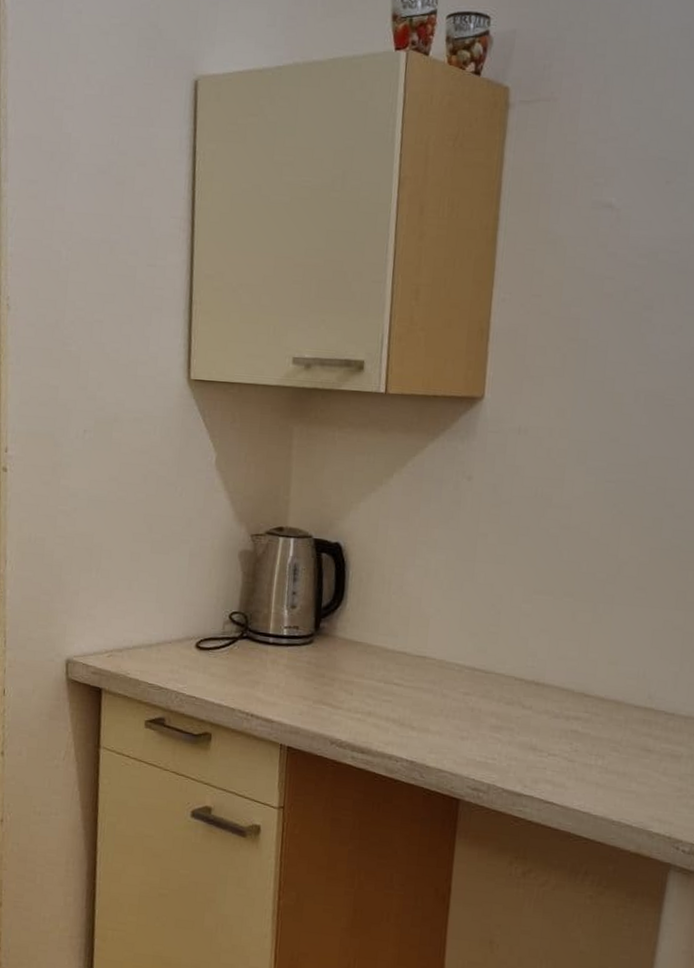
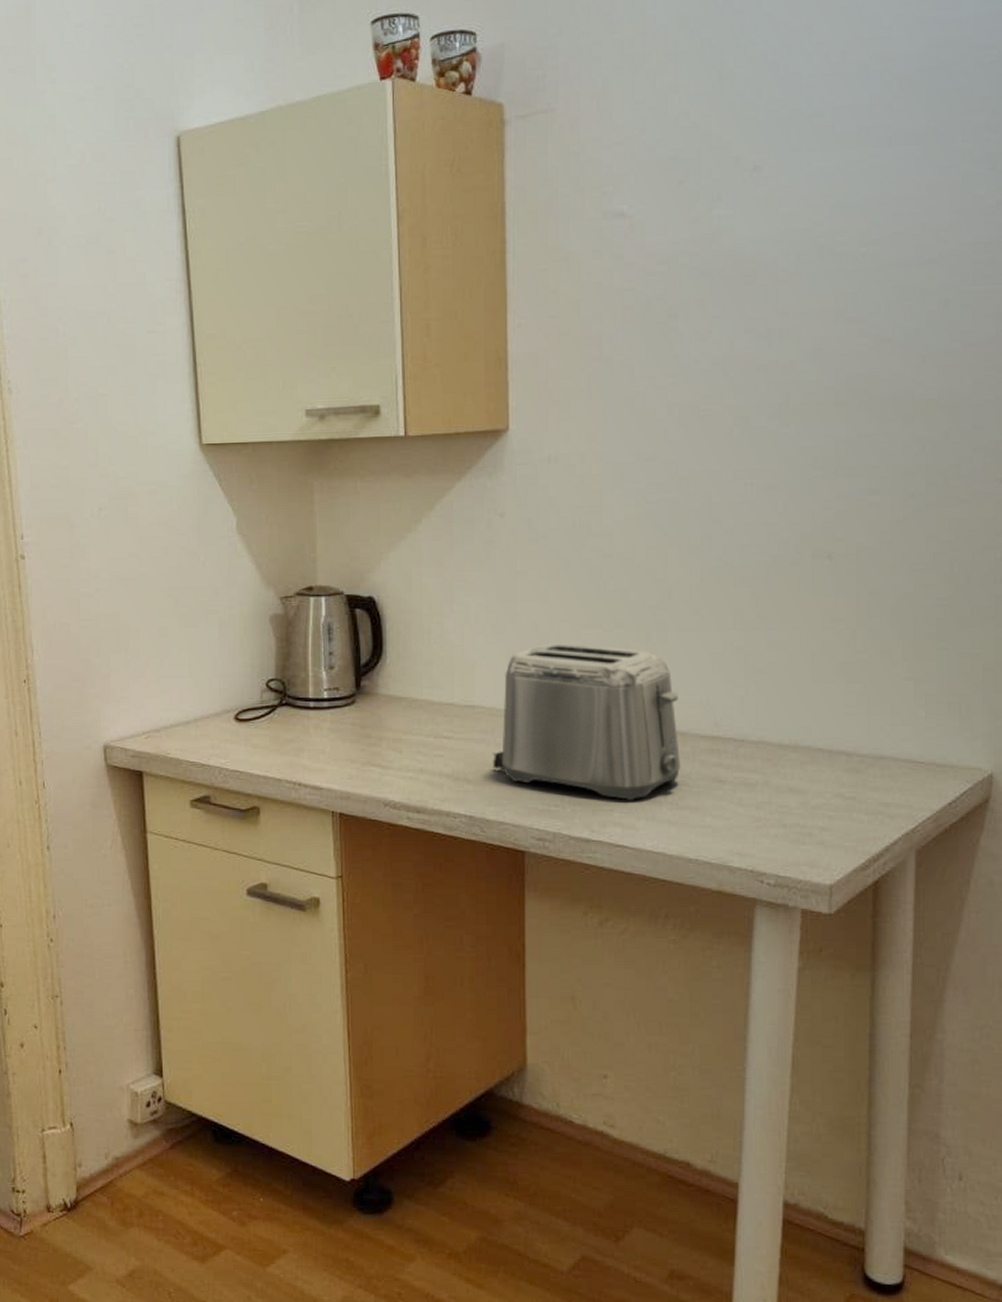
toaster: none [437,604,618,761] -> present [492,642,681,801]

